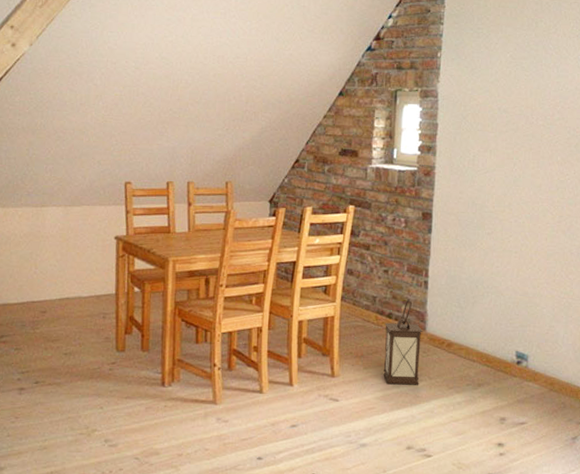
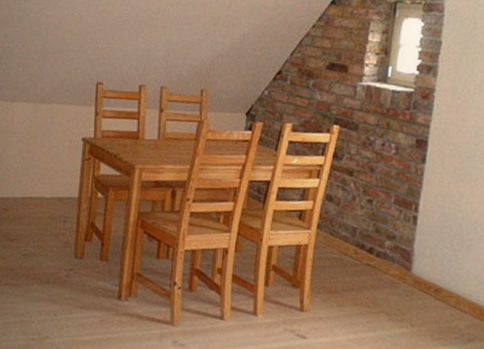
lantern: present [383,298,423,385] -> none [358,233,408,332]

